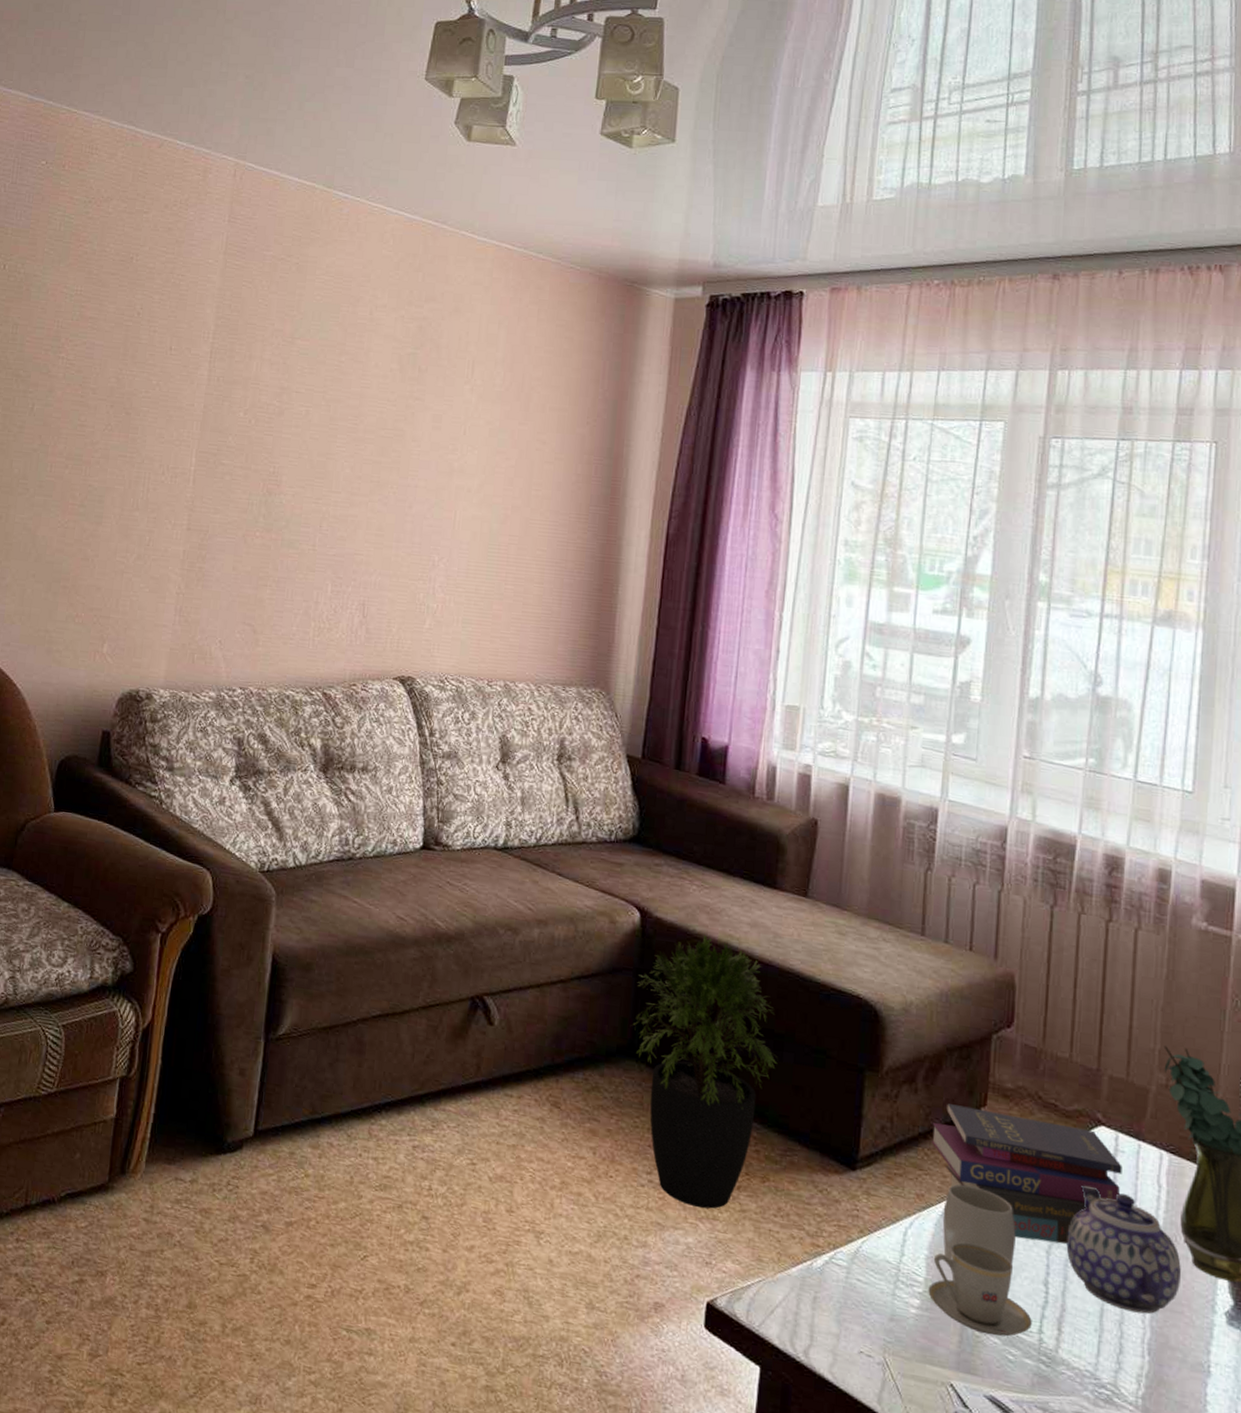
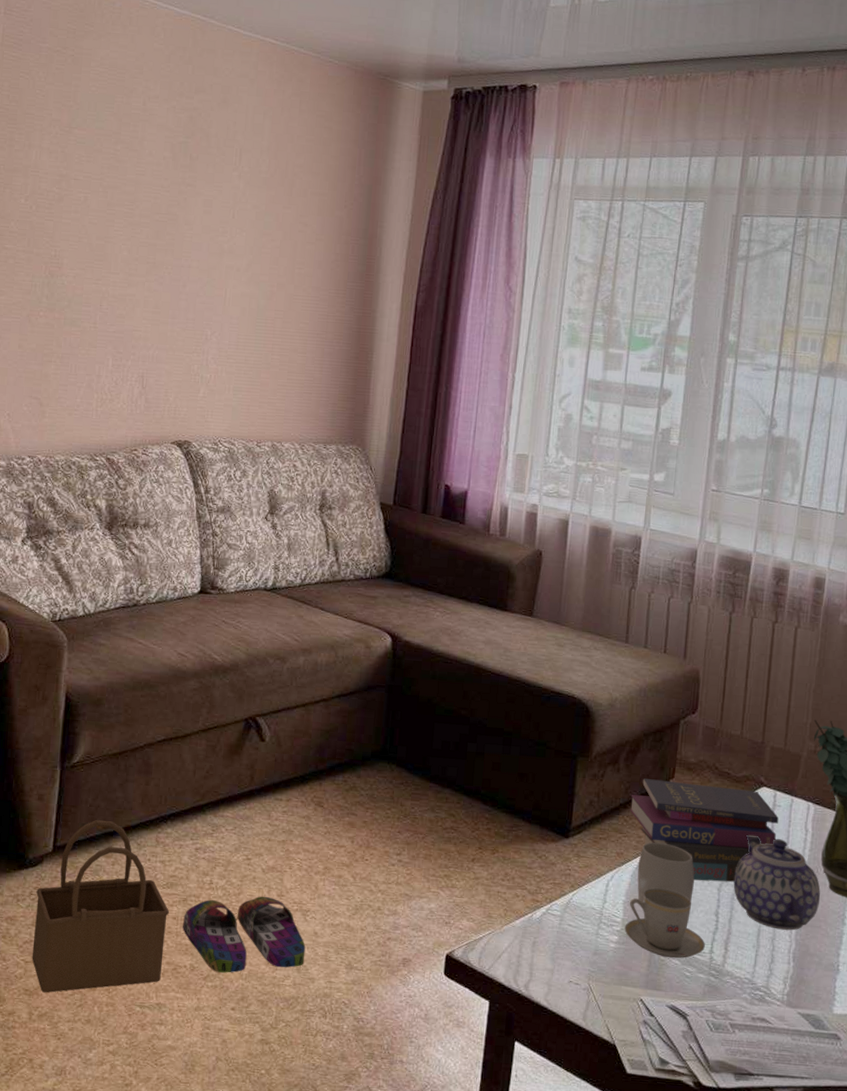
basket: none [227,1103,383,1303] -> present [32,820,170,993]
slippers: none [397,1209,539,1300] -> present [183,896,306,973]
potted plant: present [632,935,778,1209] -> none [385,653,507,879]

